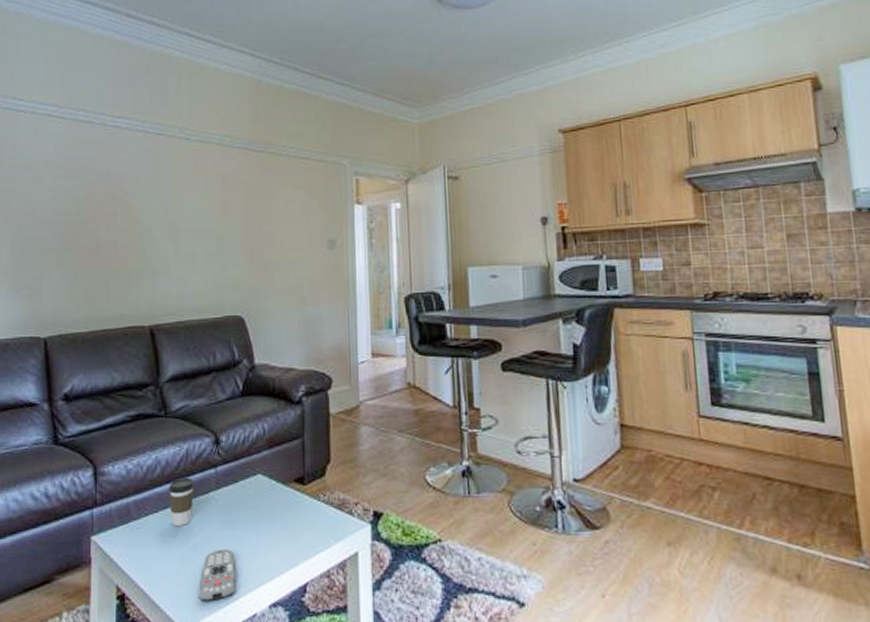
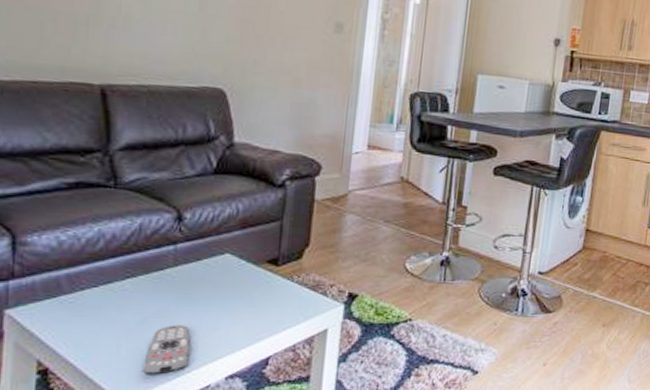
coffee cup: present [169,477,195,527] -> none [113,252,148,302]

